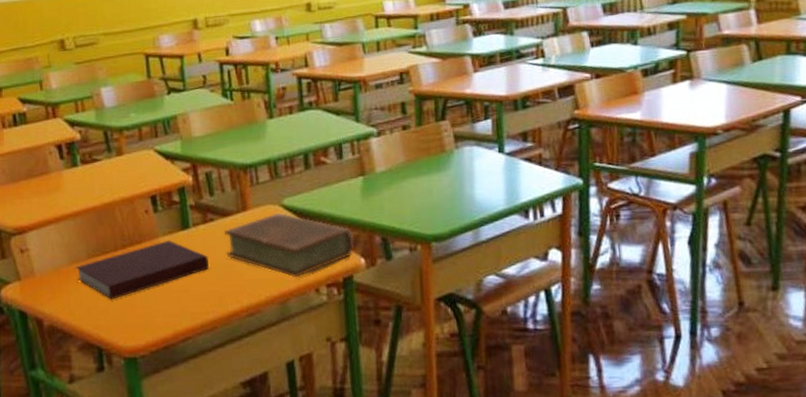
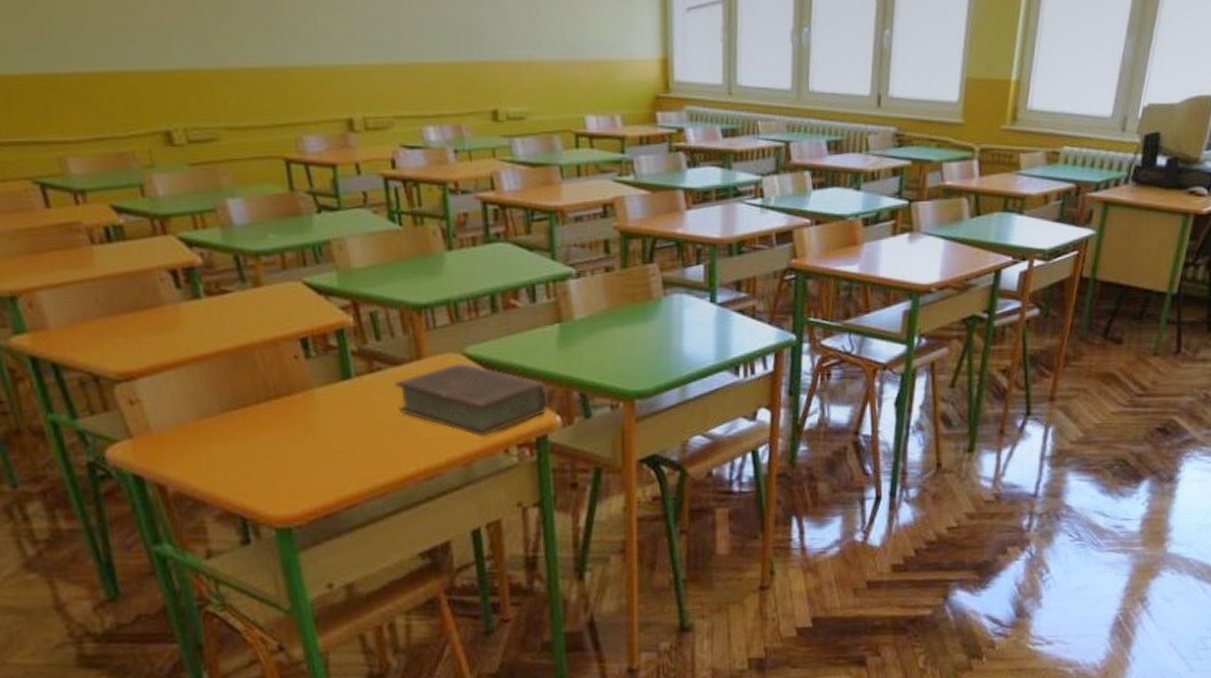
notebook: present [75,240,209,300] -> none [205,391,377,462]

